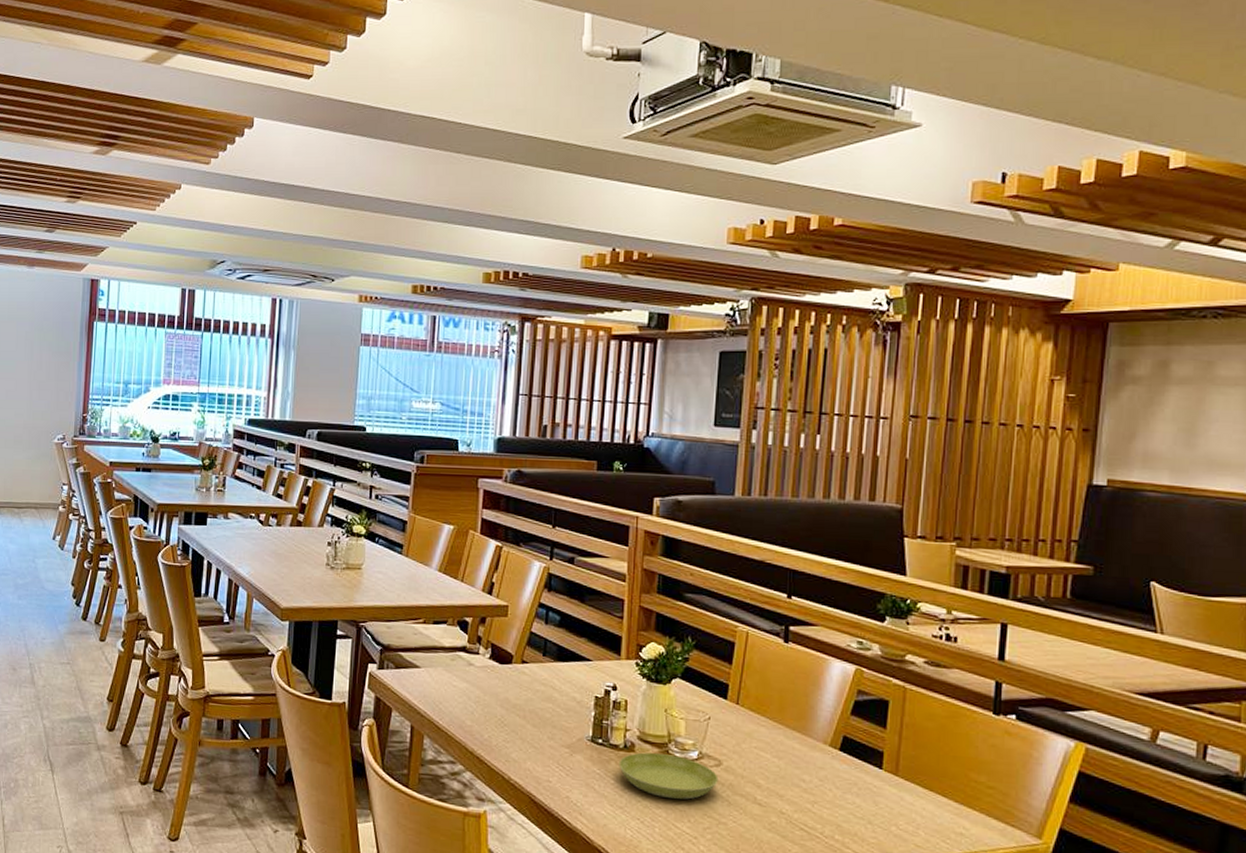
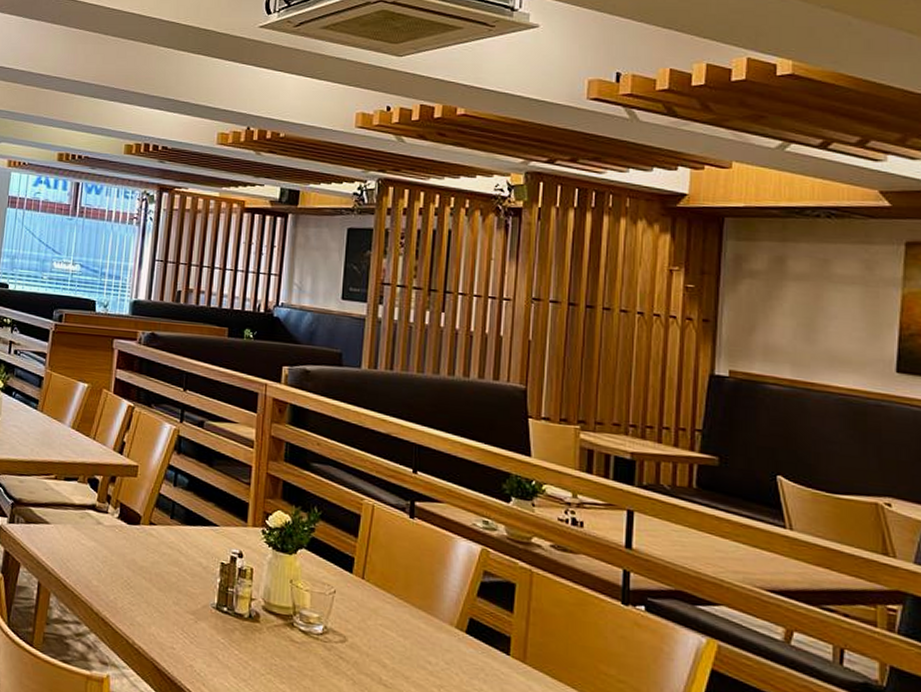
saucer: present [618,752,719,800] -> none [243,623,343,676]

